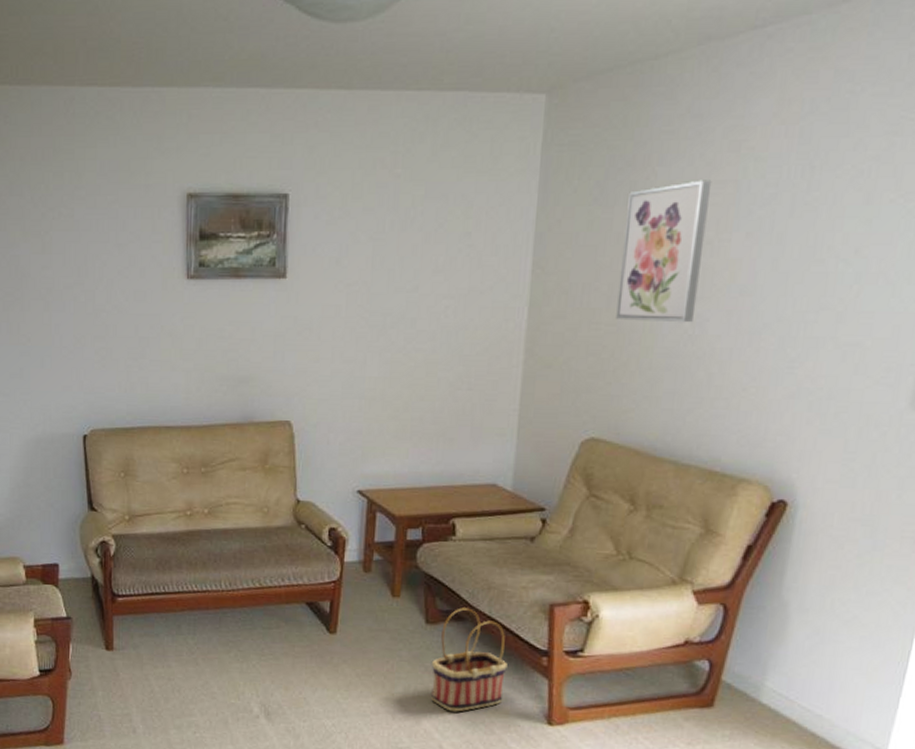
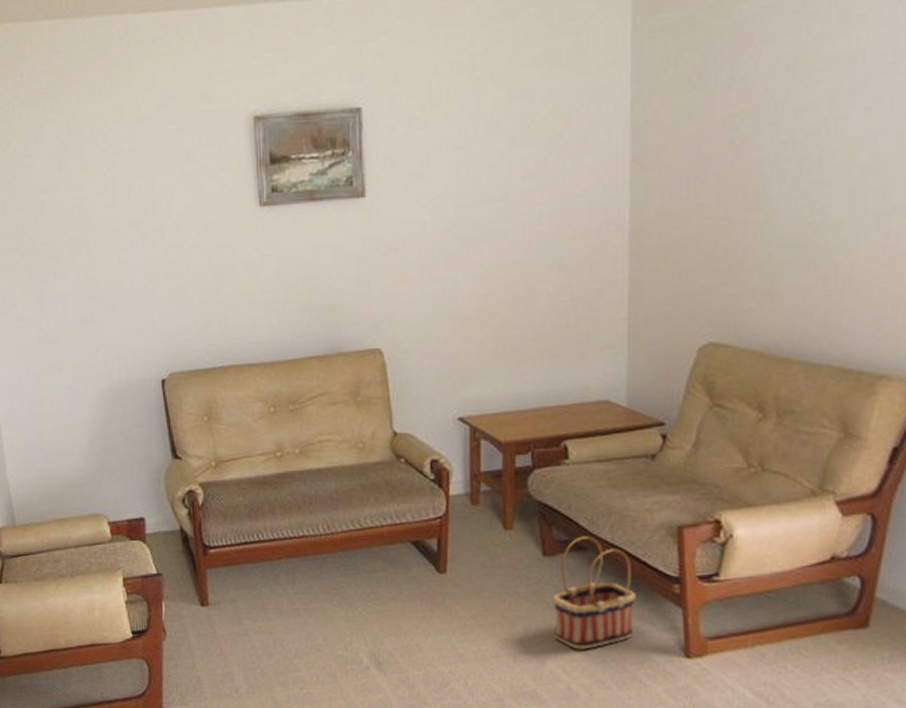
wall art: present [616,180,712,323] -> none [727,54,822,213]

